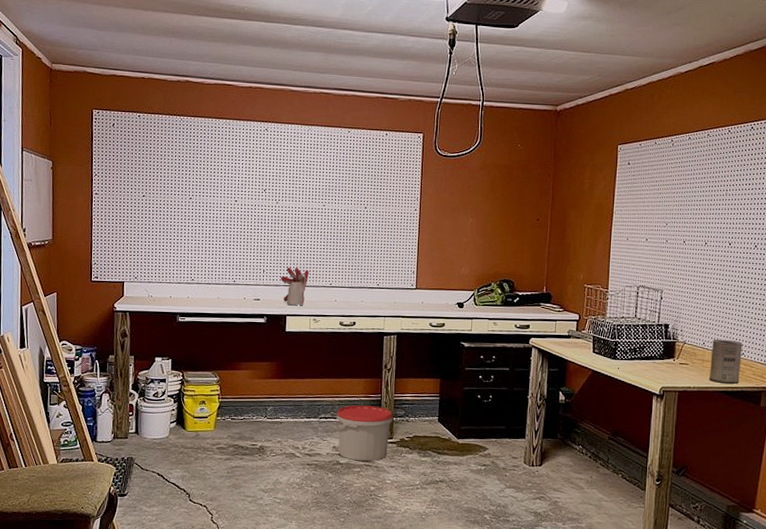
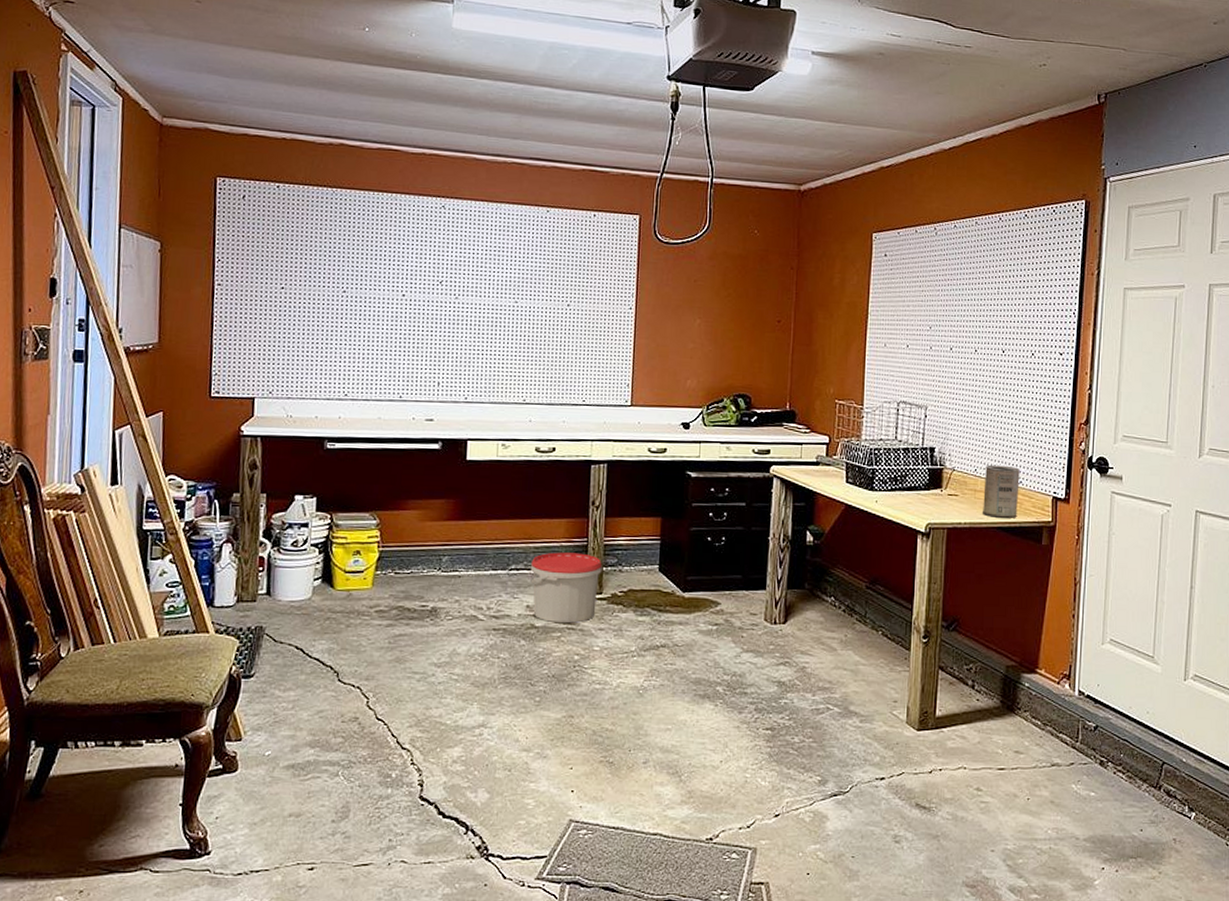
glove: present [281,267,309,305] -> none [460,379,497,427]

